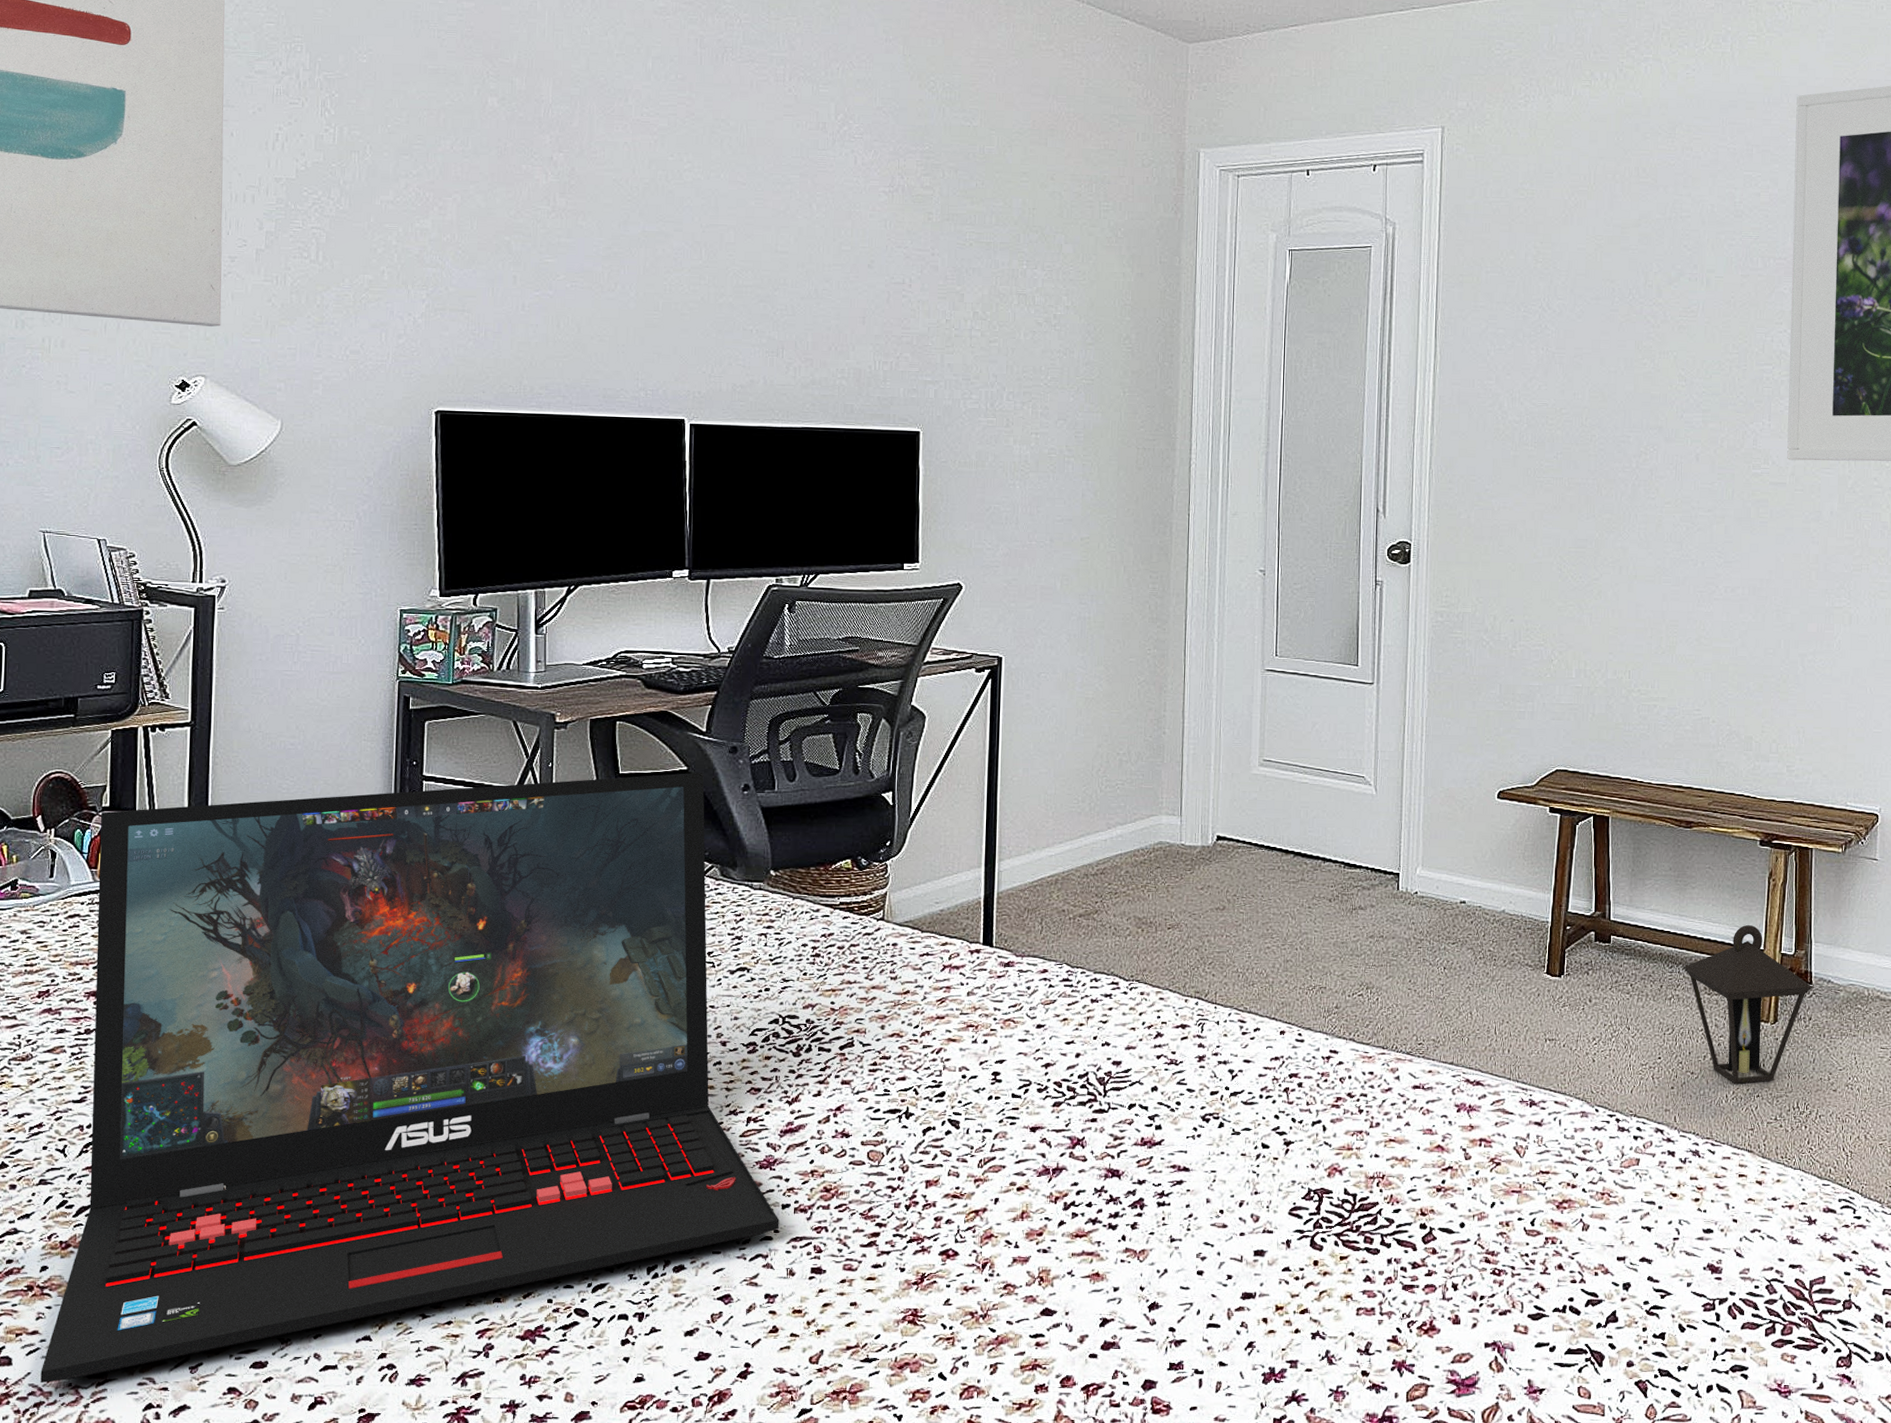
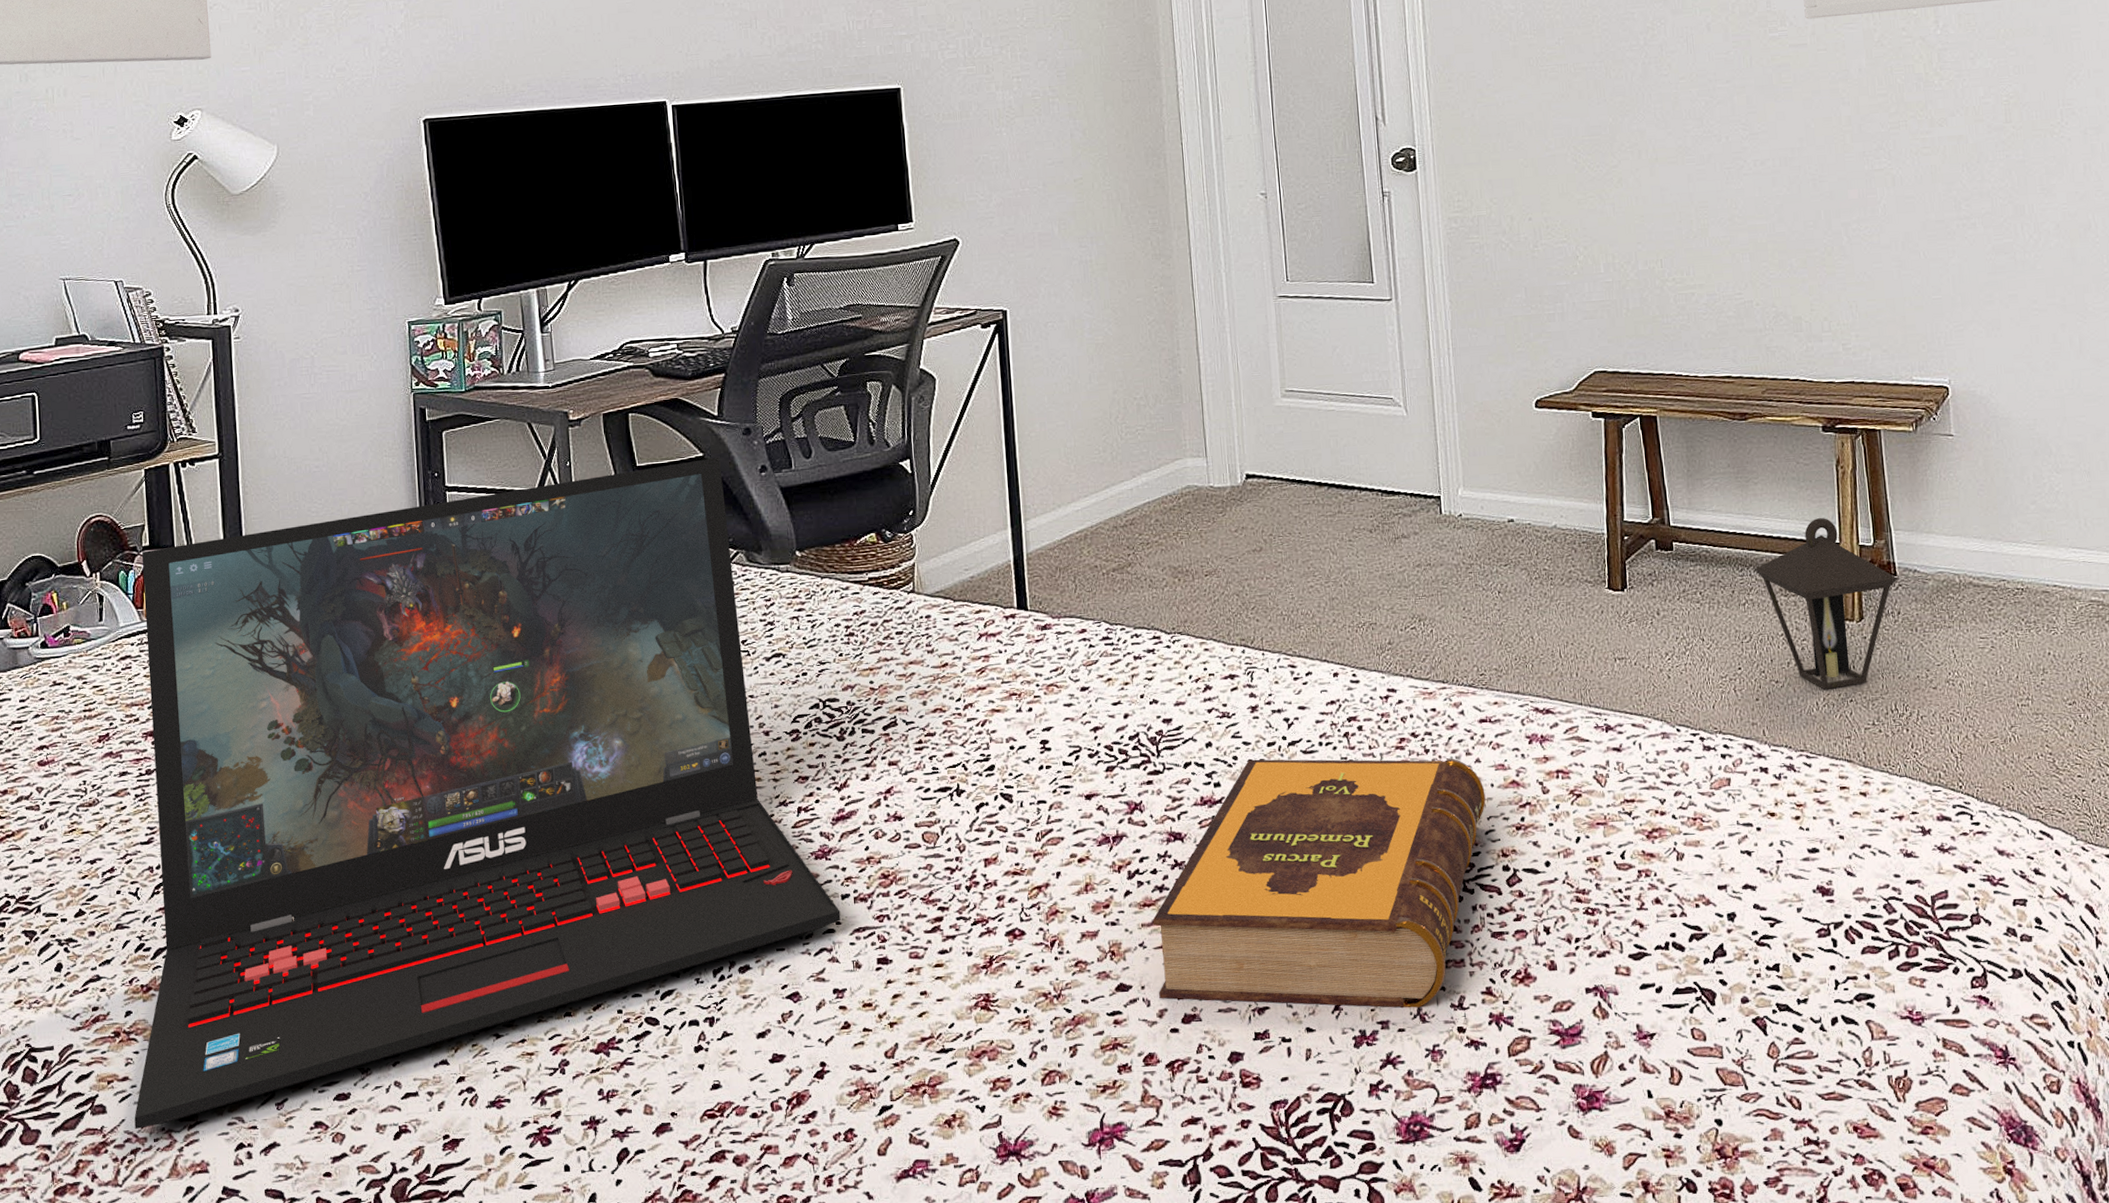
hardback book: none [1082,1106,1411,1350] -> present [1152,758,1486,1009]

